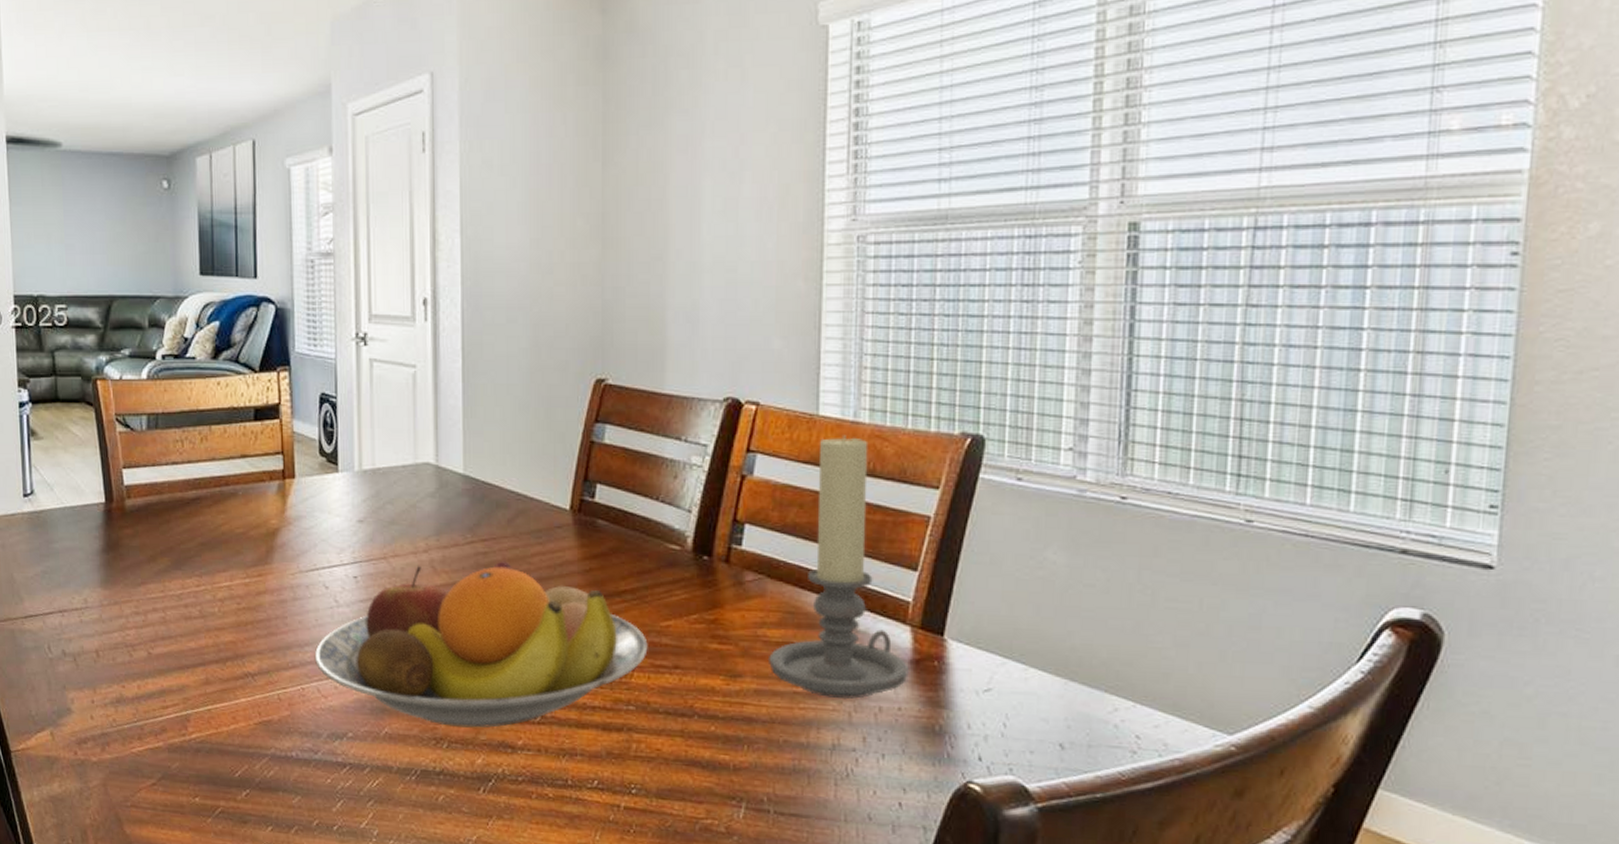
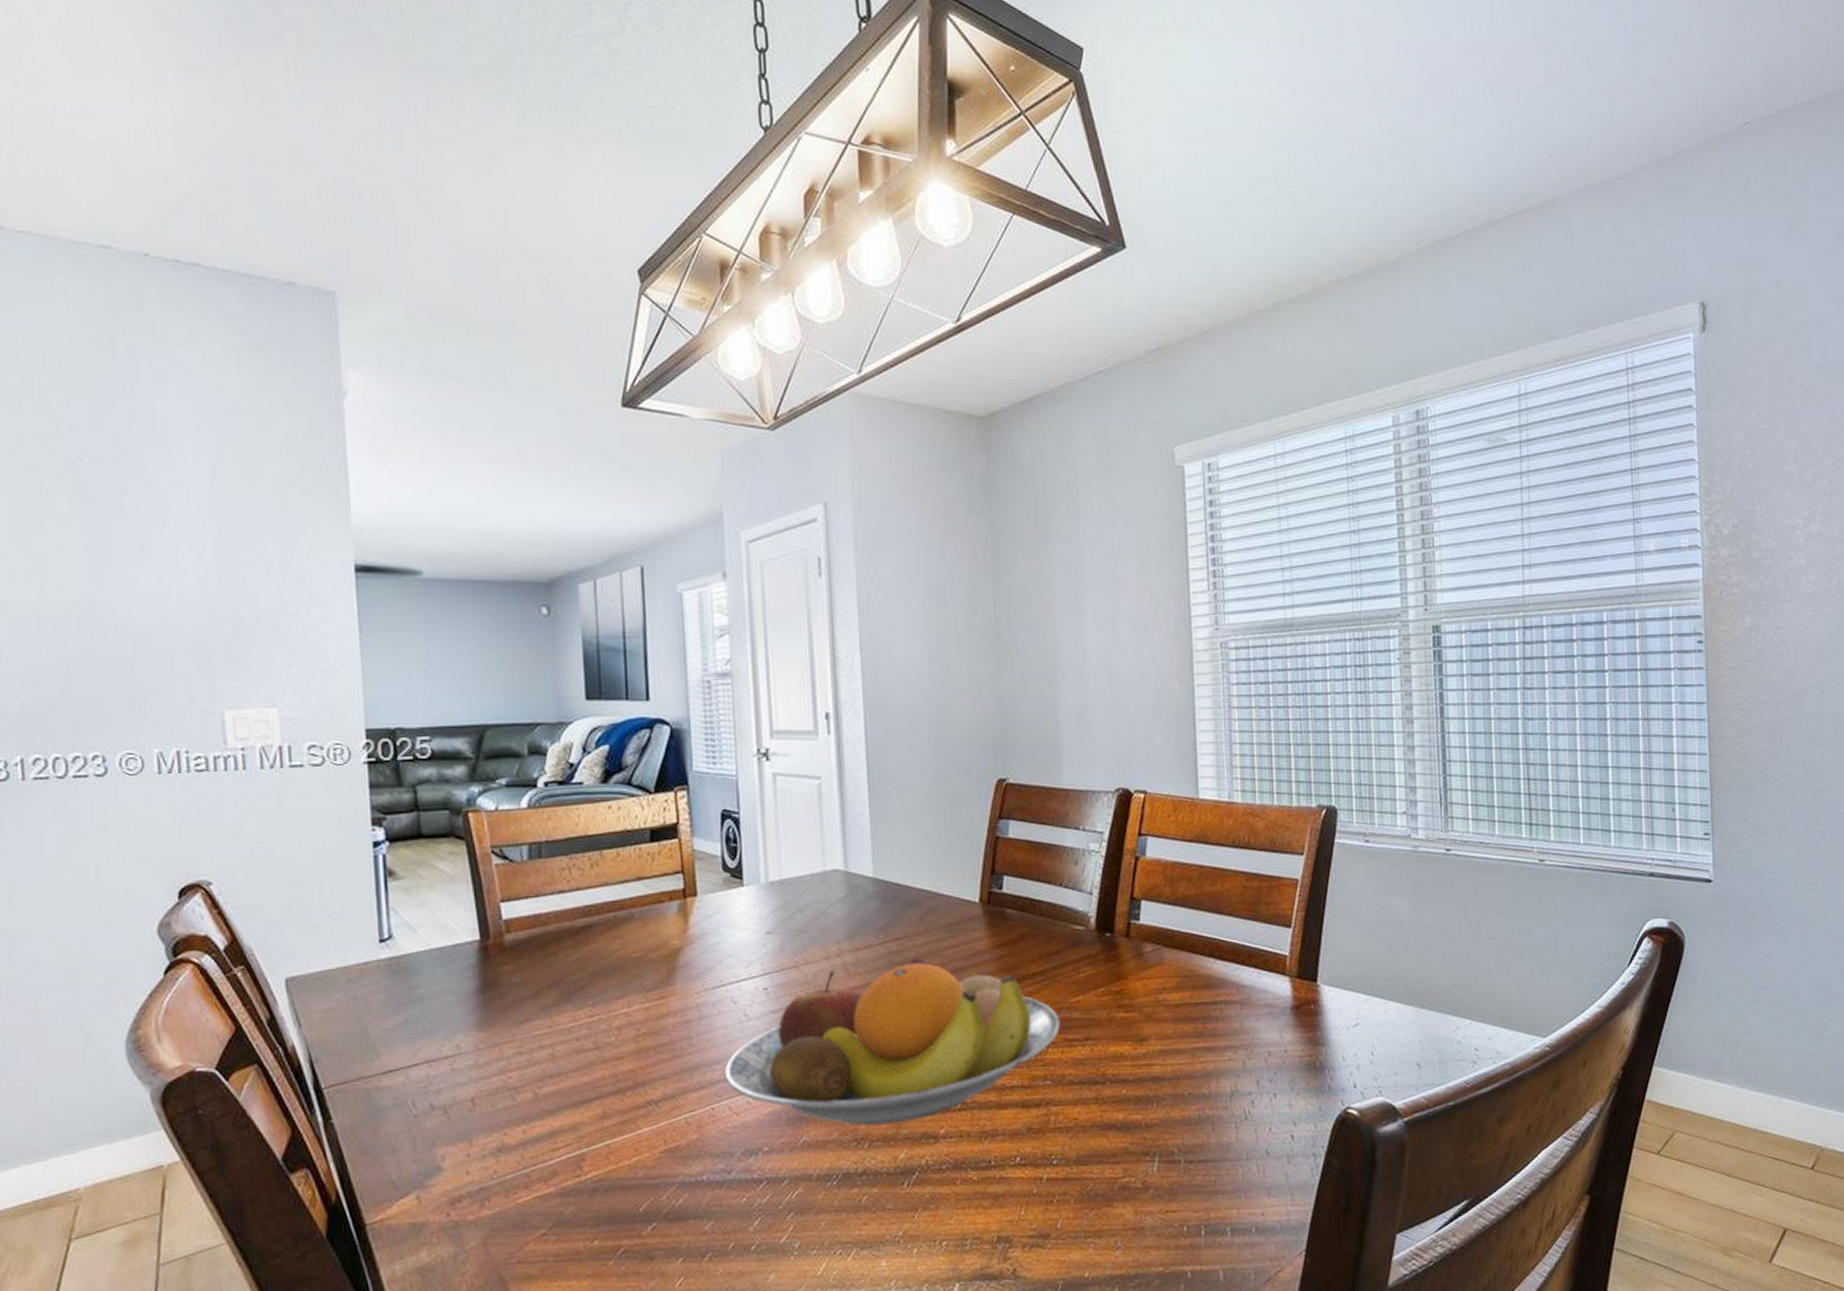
candle holder: present [767,435,909,700] -> none [1169,814,1291,1049]

